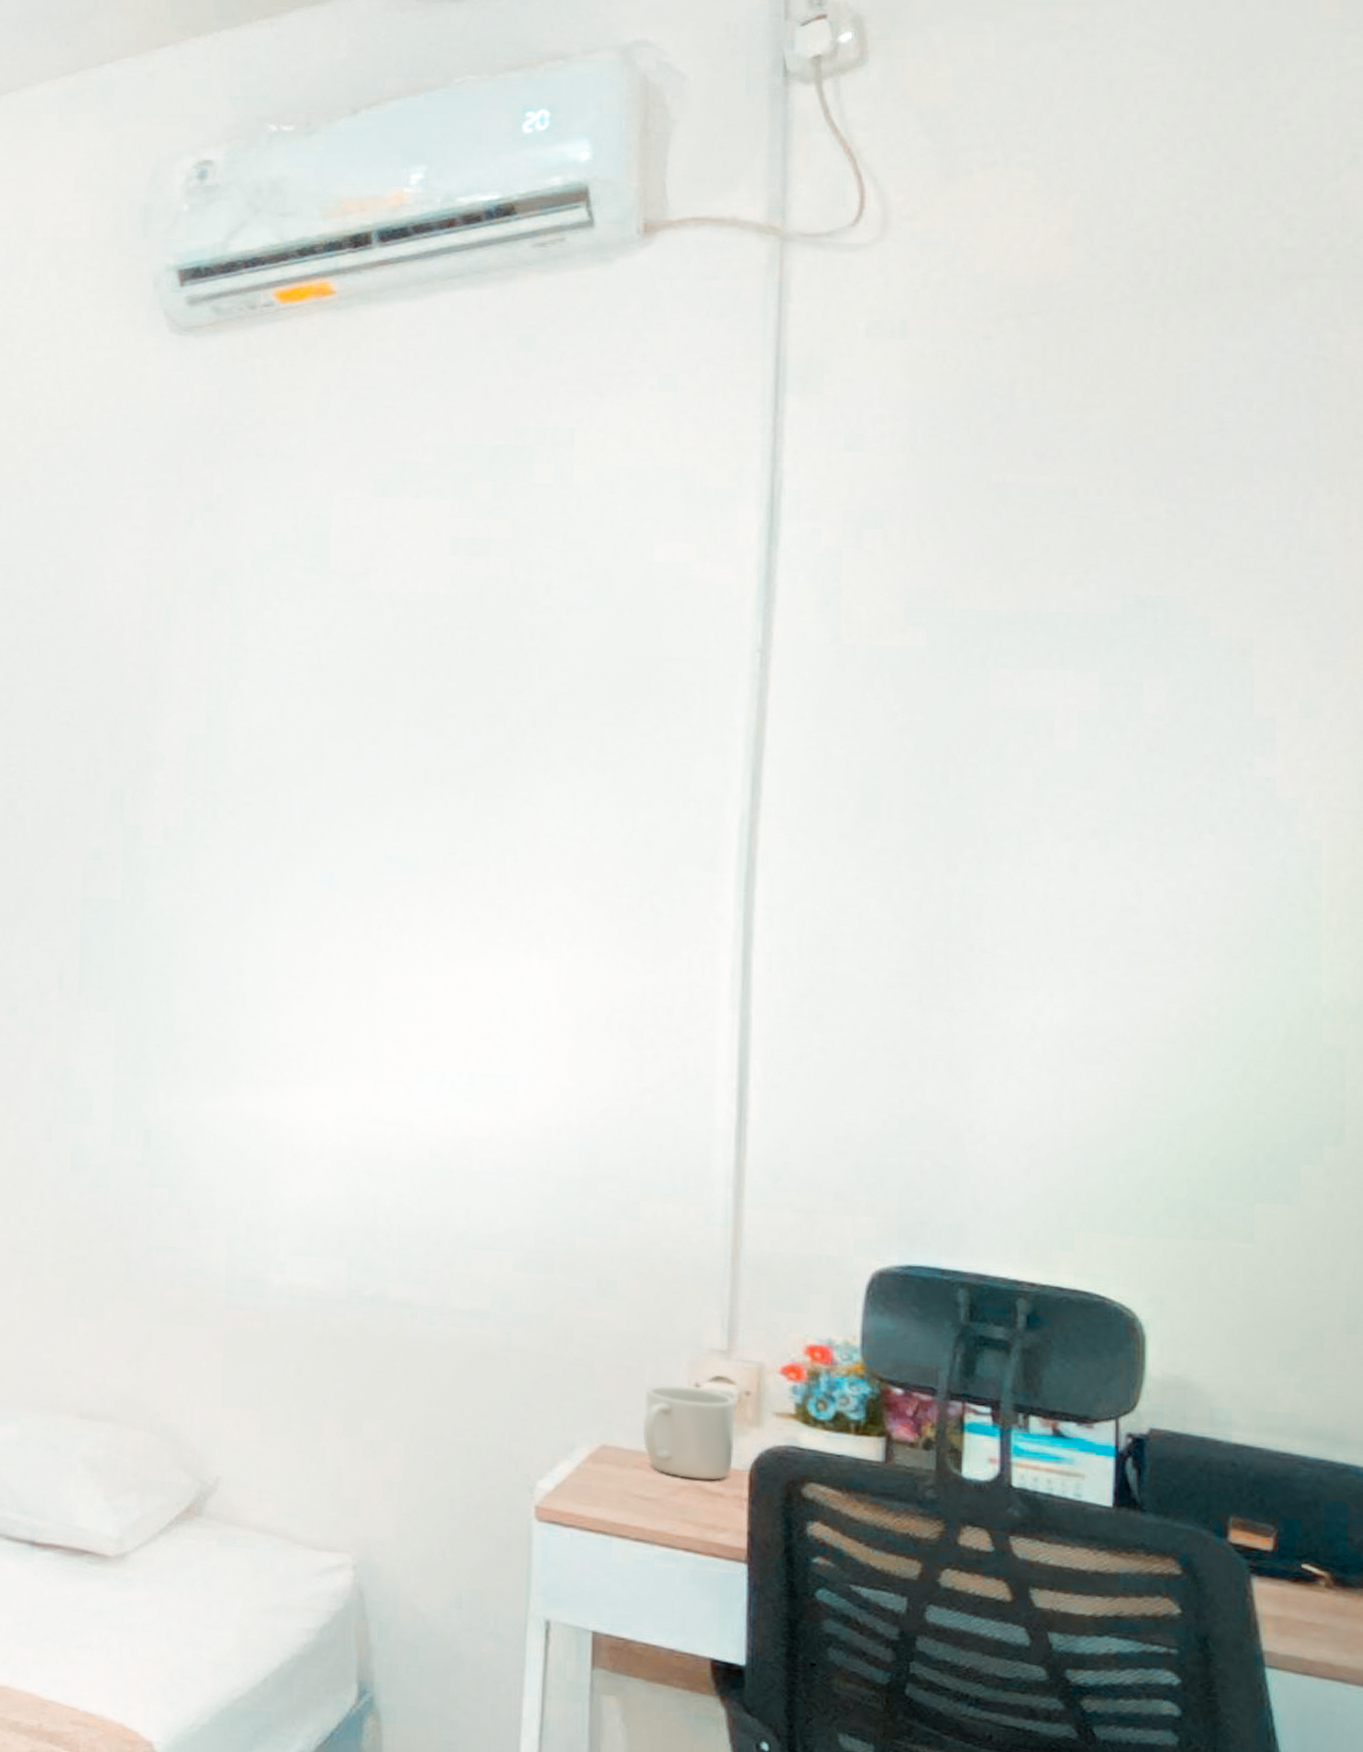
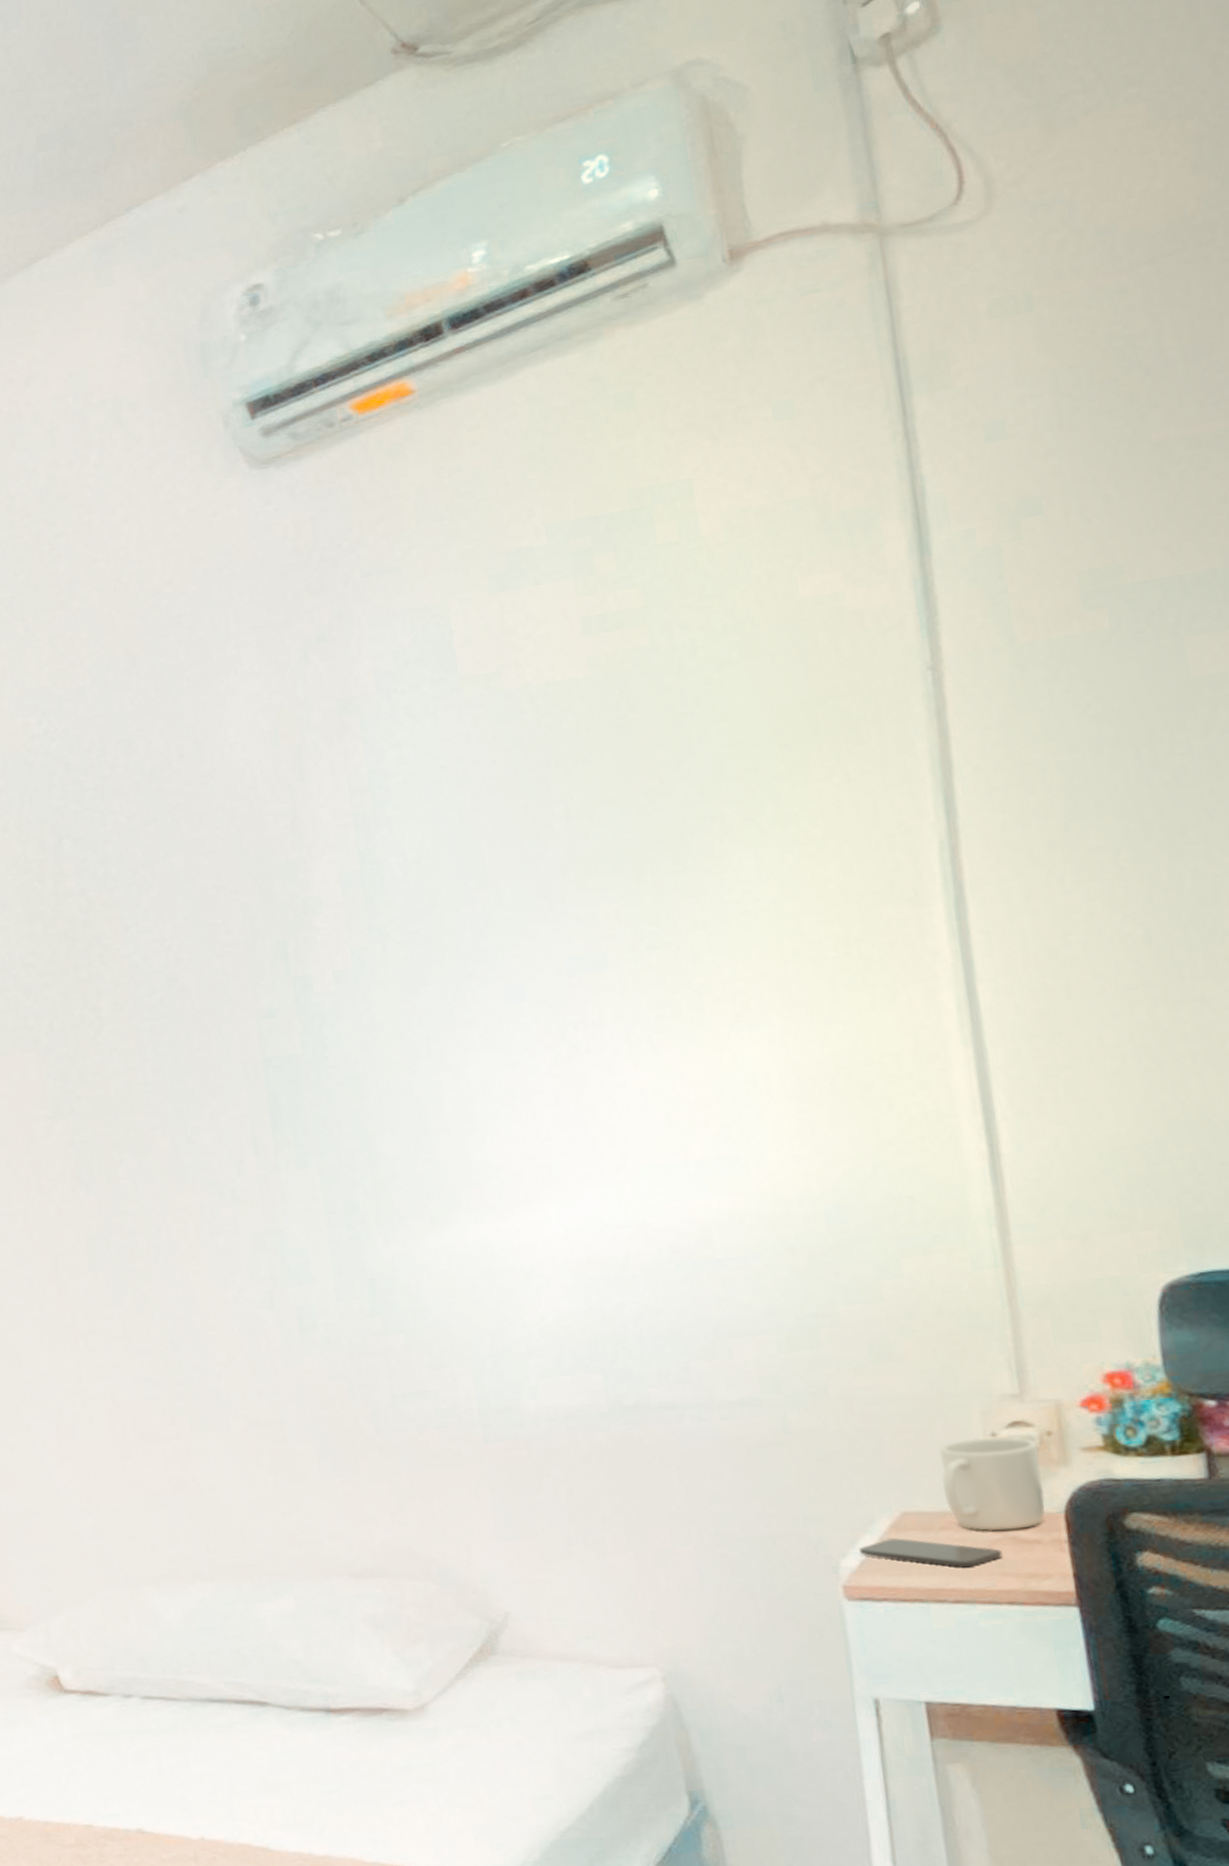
smartphone: none [556,1467,687,1508] -> present [859,1537,1003,1567]

